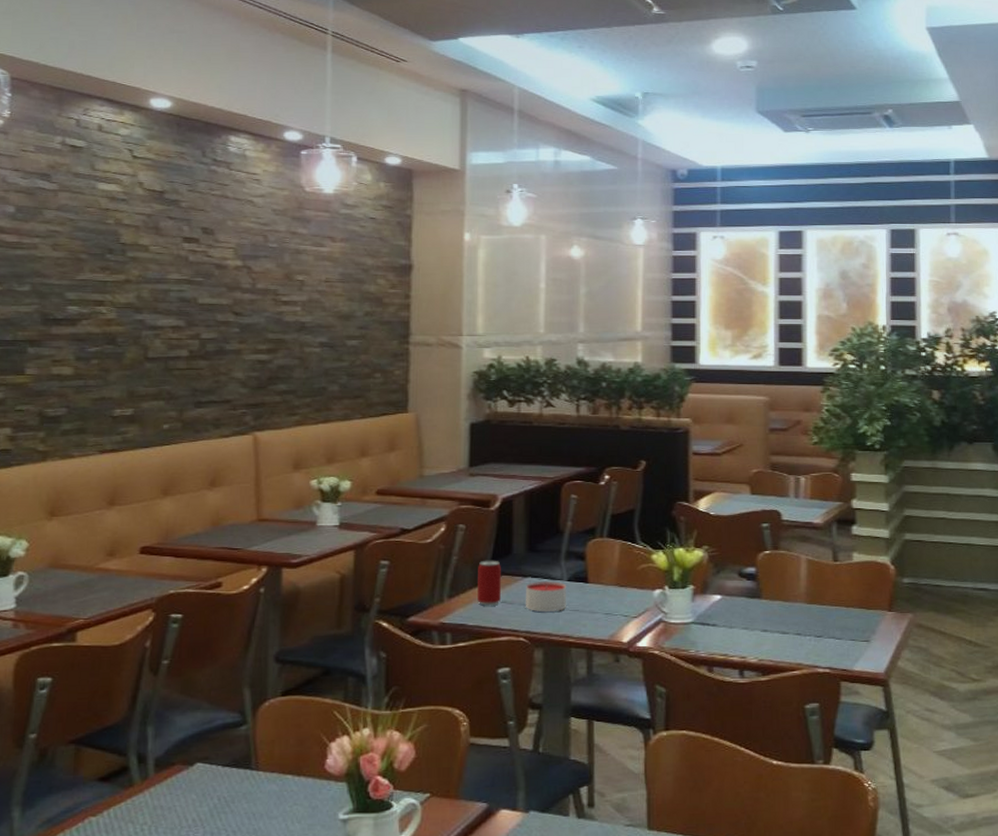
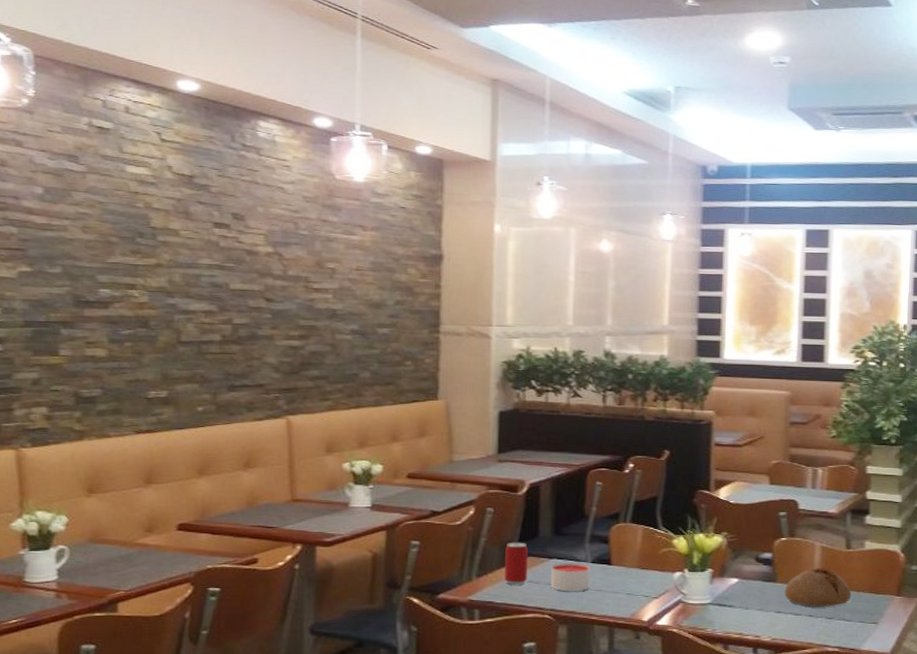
bread: none [771,582,841,624] -> present [785,568,852,607]

